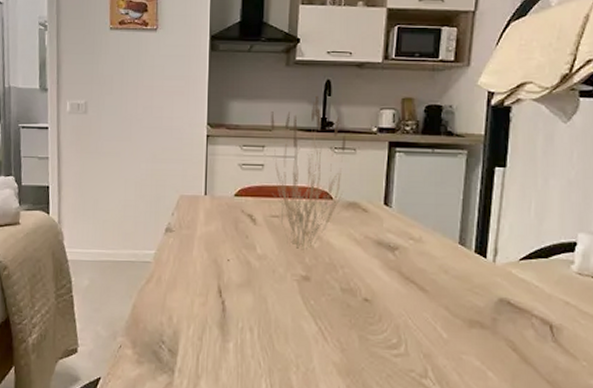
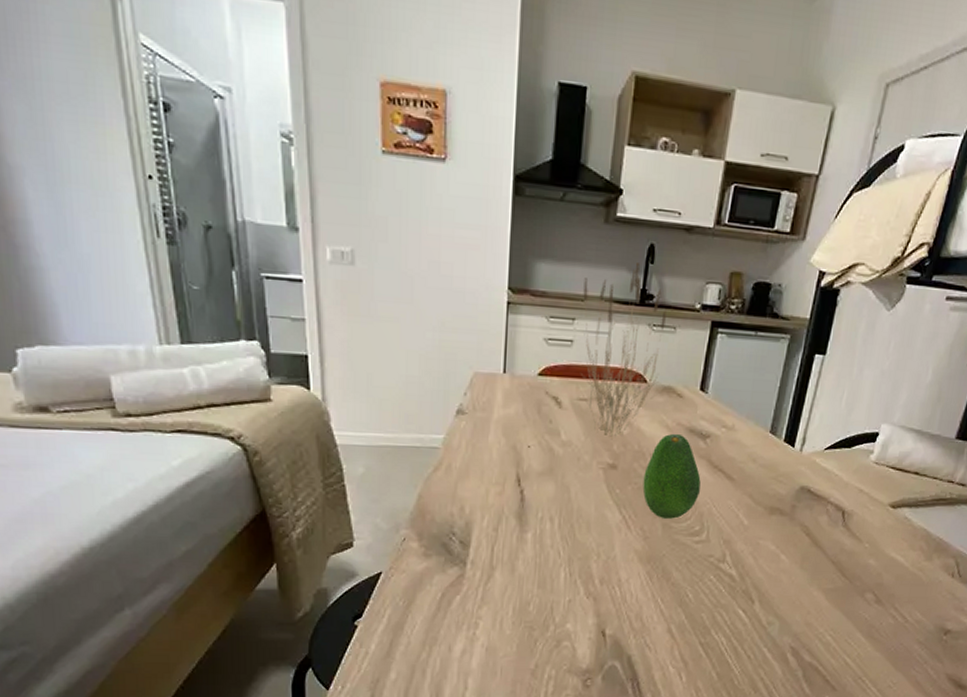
fruit: none [336,246,393,331] -> present [642,433,701,519]

